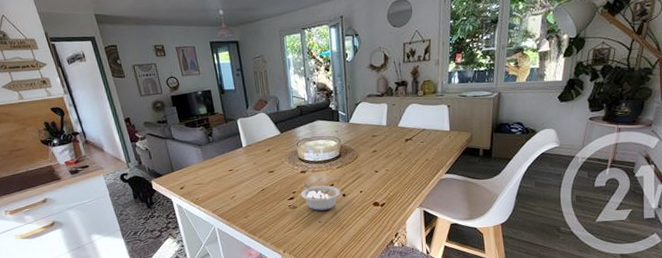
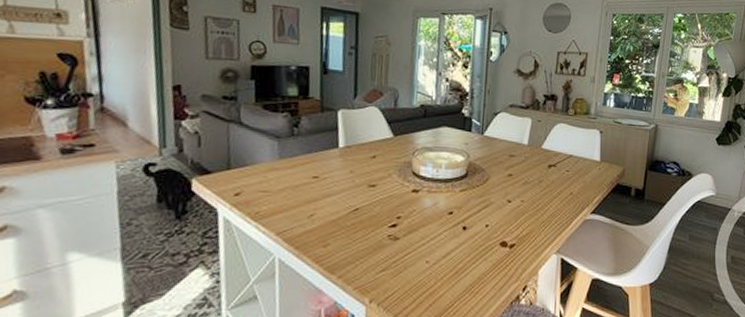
legume: present [300,183,341,211] -> none [407,206,460,246]

